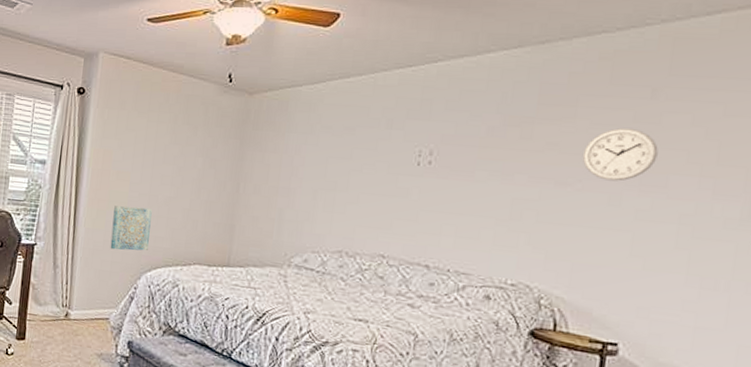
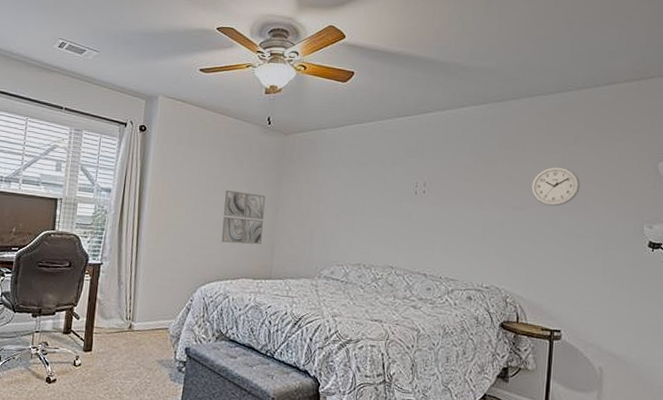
wall art: present [110,206,152,251] -> none [169,228,206,268]
wall art: none [170,161,224,226] -> present [221,190,266,245]

